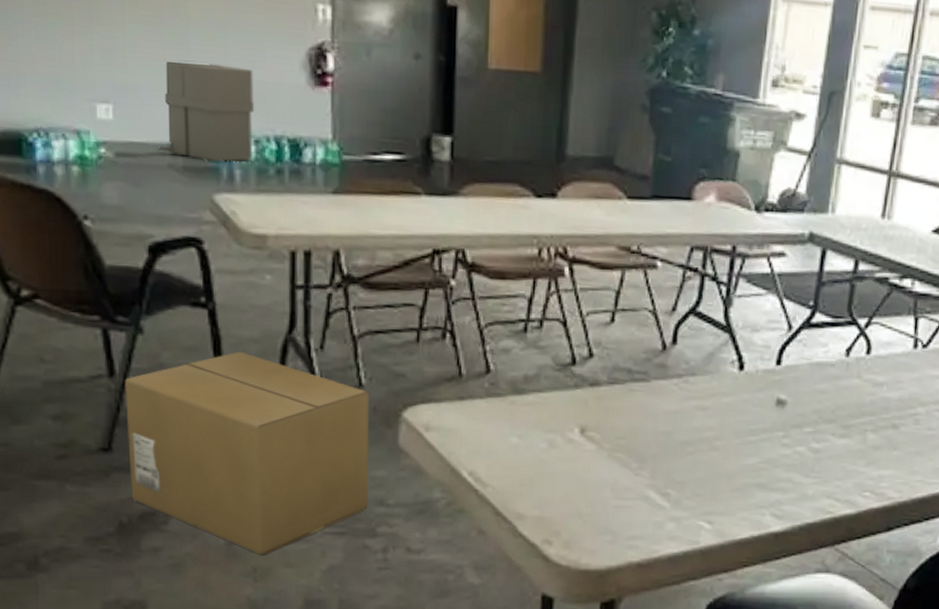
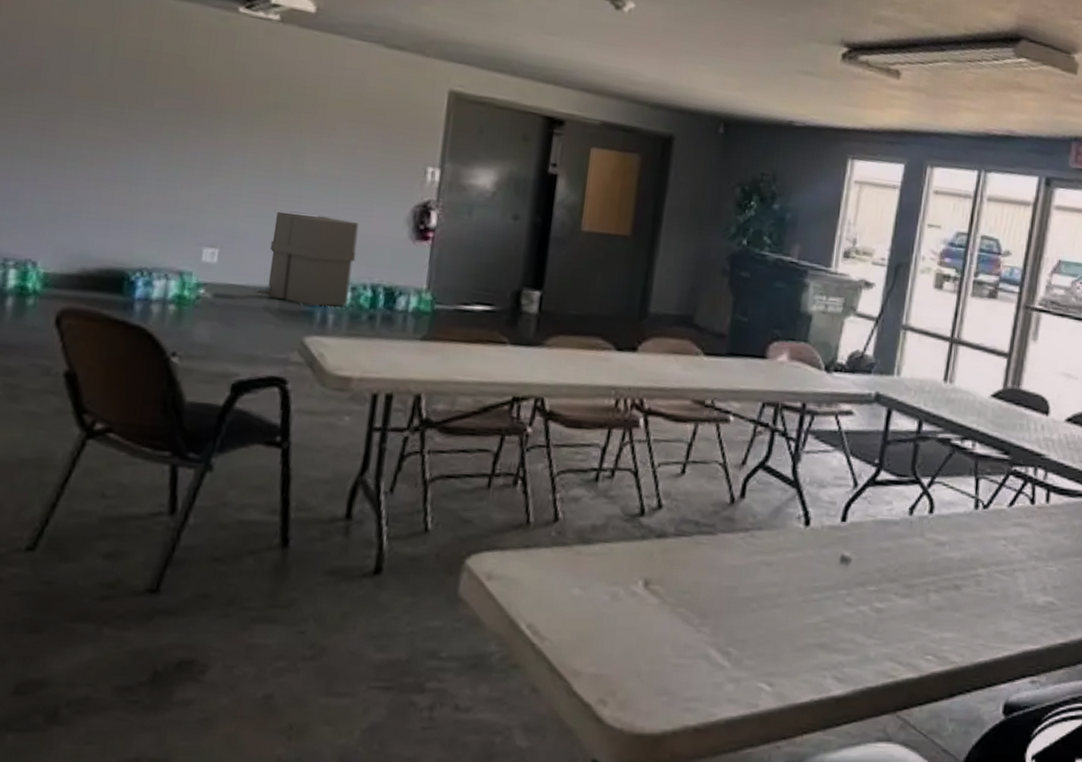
box: present [125,351,369,556] -> none [172,492,434,711]

